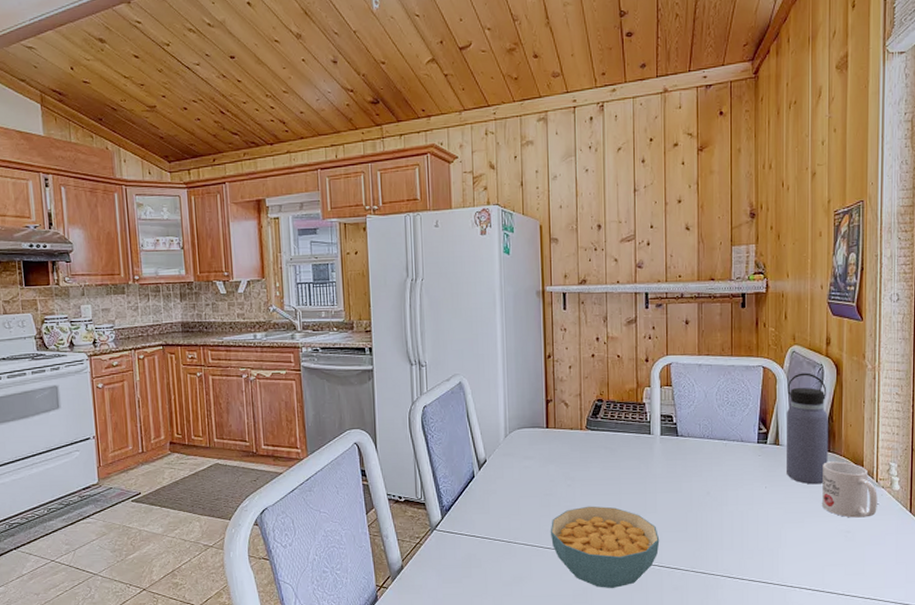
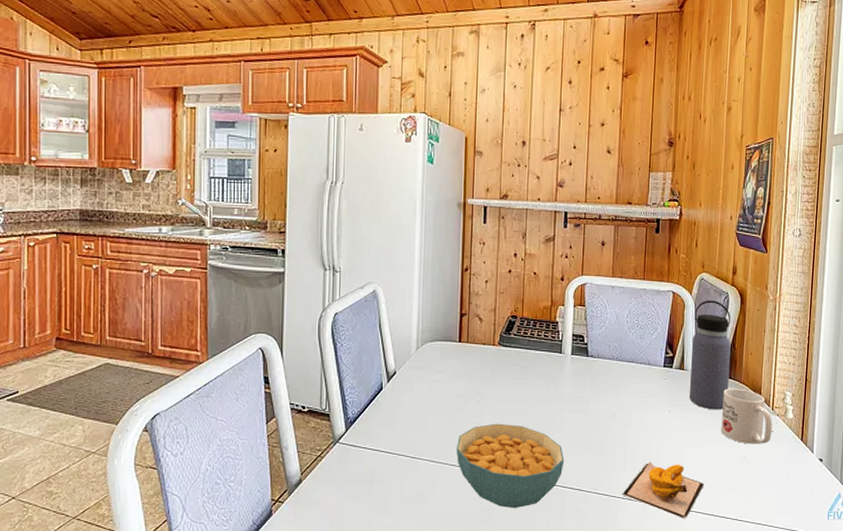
banana: none [721,538,807,596] -> present [622,461,704,519]

